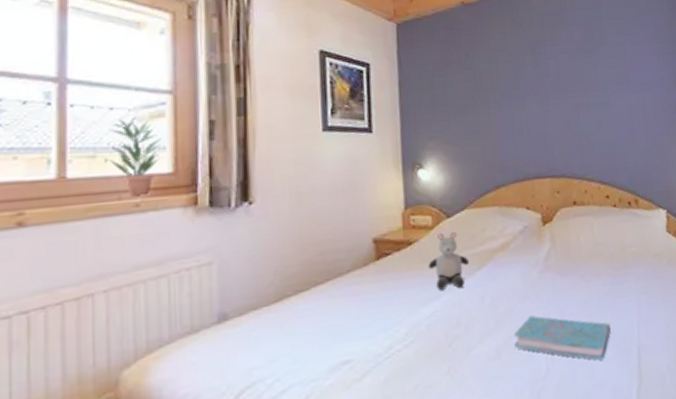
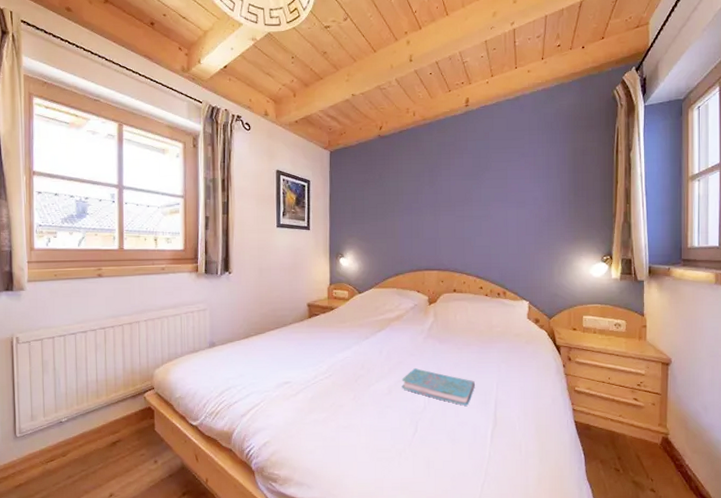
potted plant: present [109,118,163,197] -> none [147,213,178,263]
stuffed animal: present [427,232,470,290] -> none [343,304,373,343]

